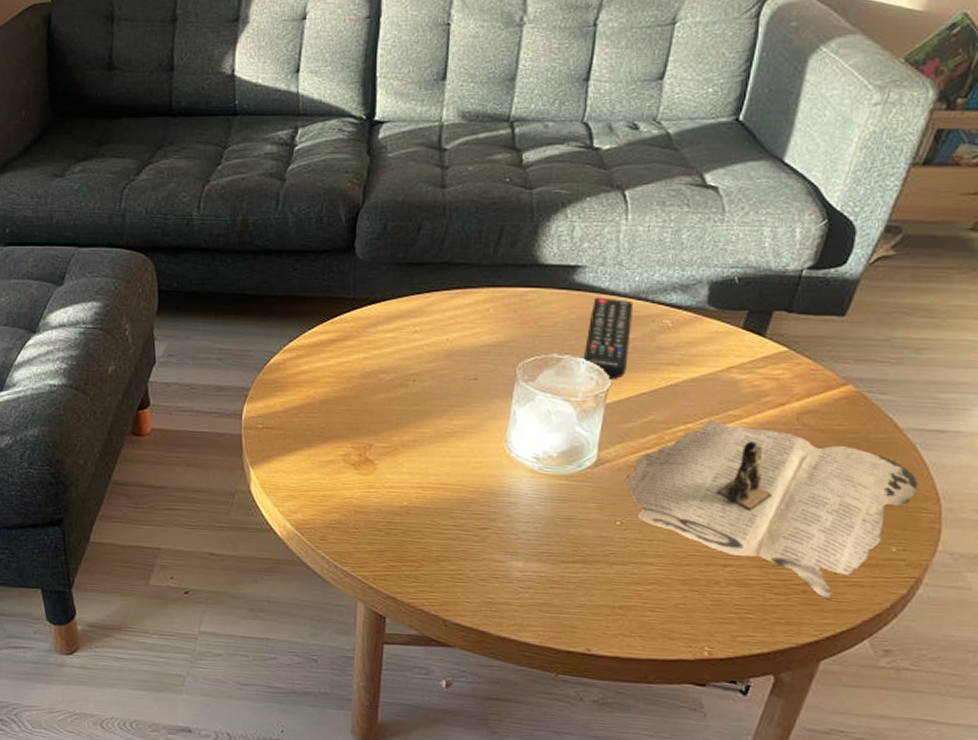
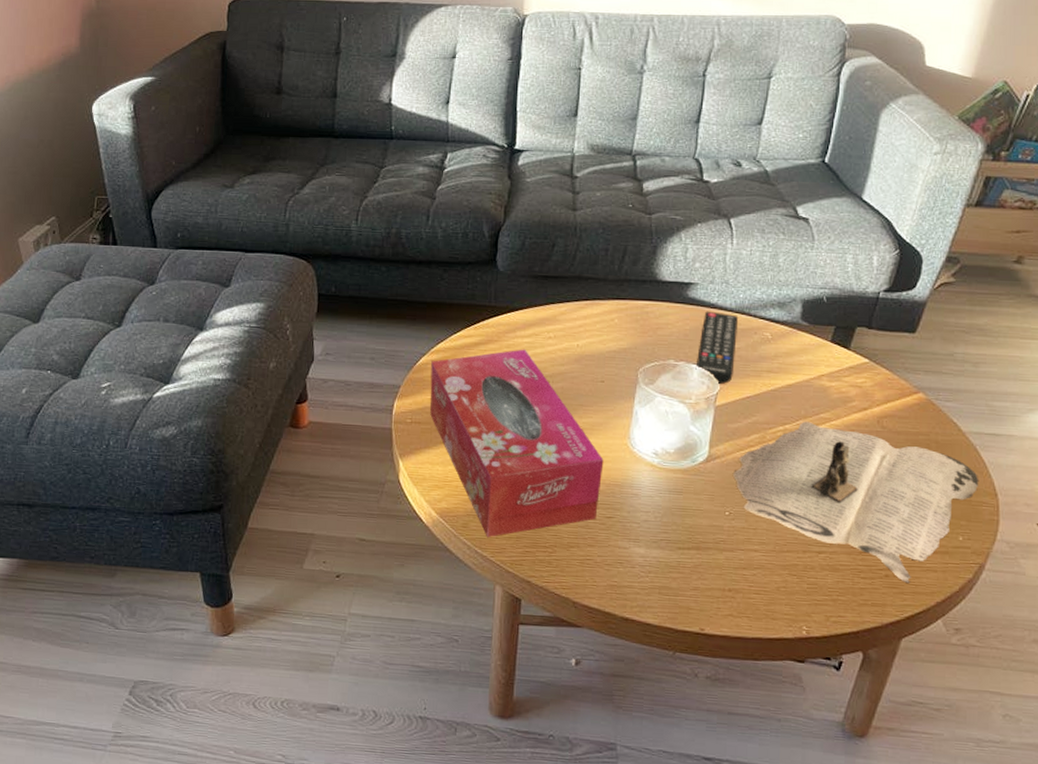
tissue box: none [283,345,477,552] -> present [430,349,604,538]

